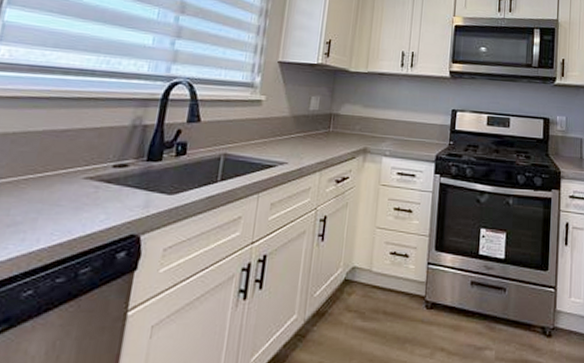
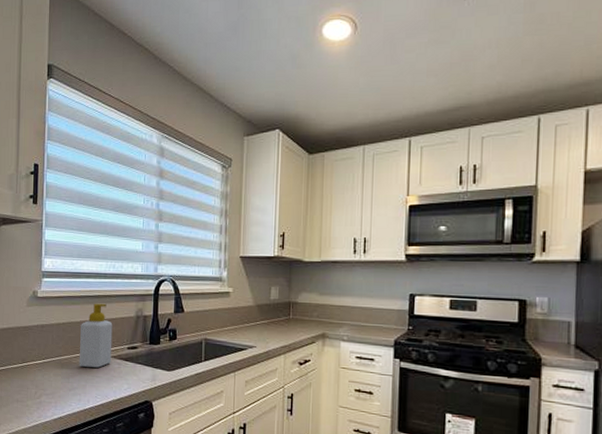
soap bottle: none [30,107,95,193] -> present [79,303,113,368]

